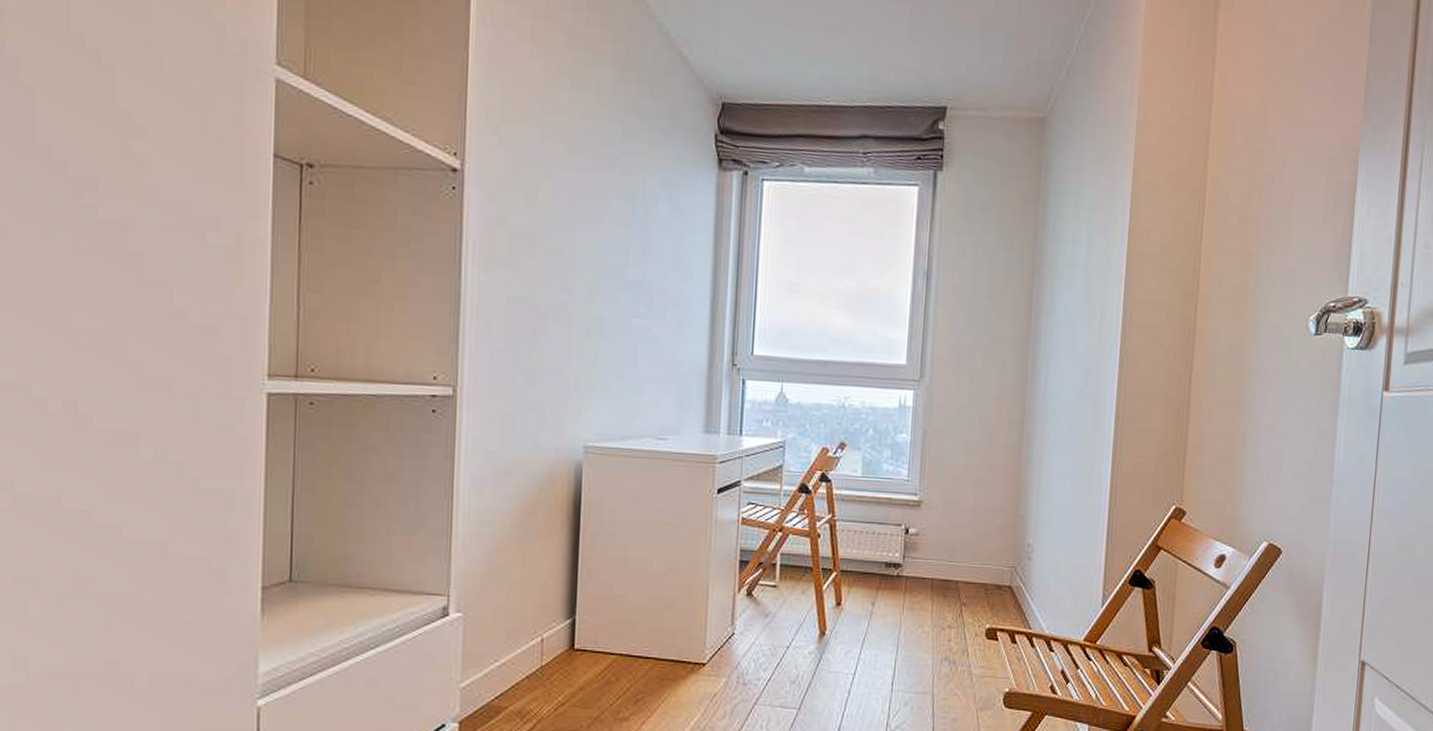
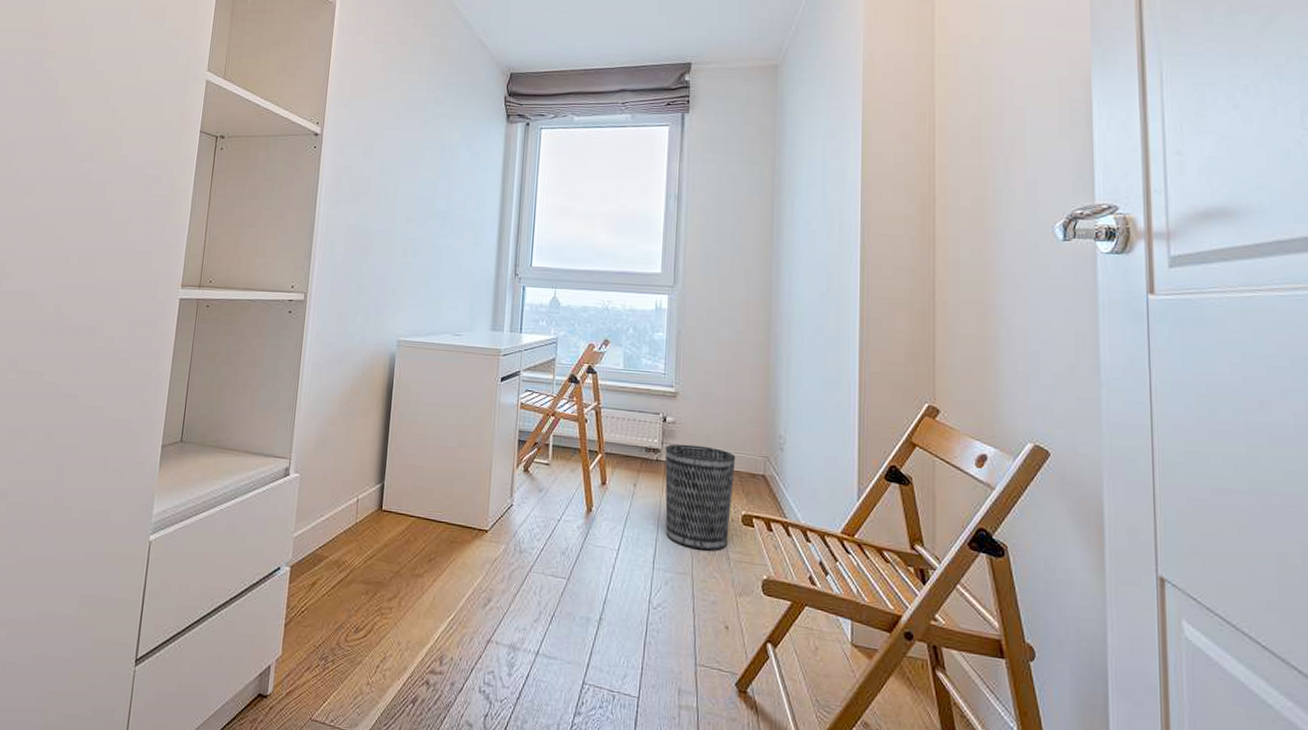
wastebasket: none [905,557,982,668] -> present [665,444,736,551]

